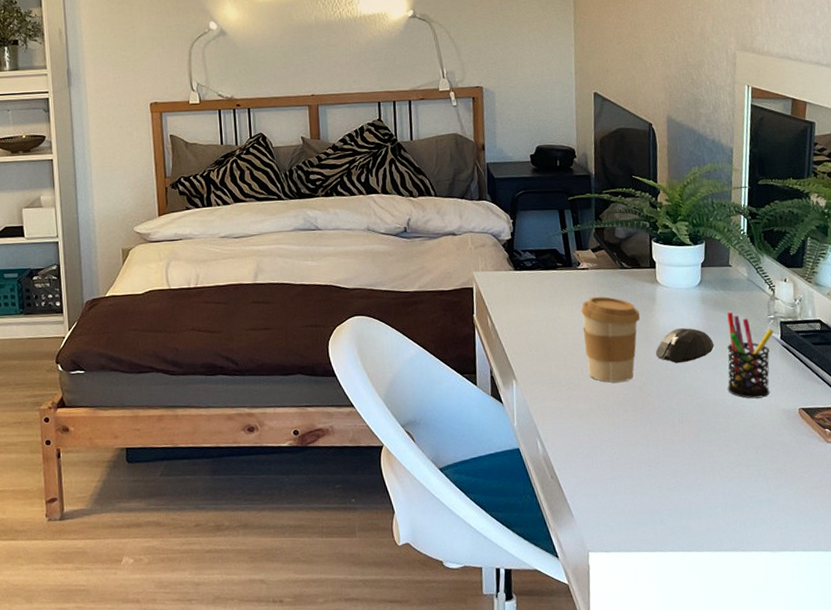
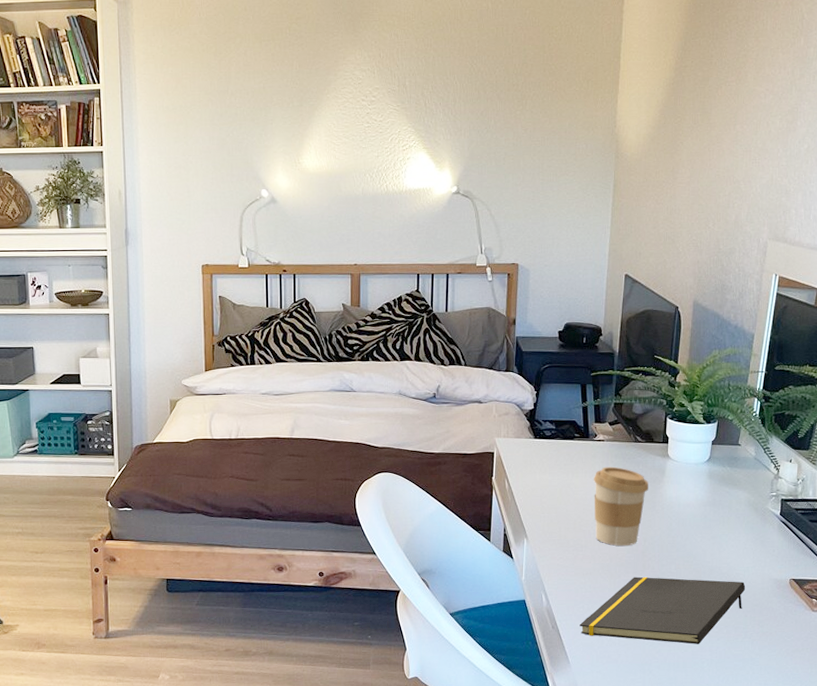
notepad: none [580,414,754,488] -> present [579,576,746,644]
mouse: present [655,328,714,364] -> none [660,500,716,532]
pen holder: present [727,311,774,399] -> none [724,487,774,568]

